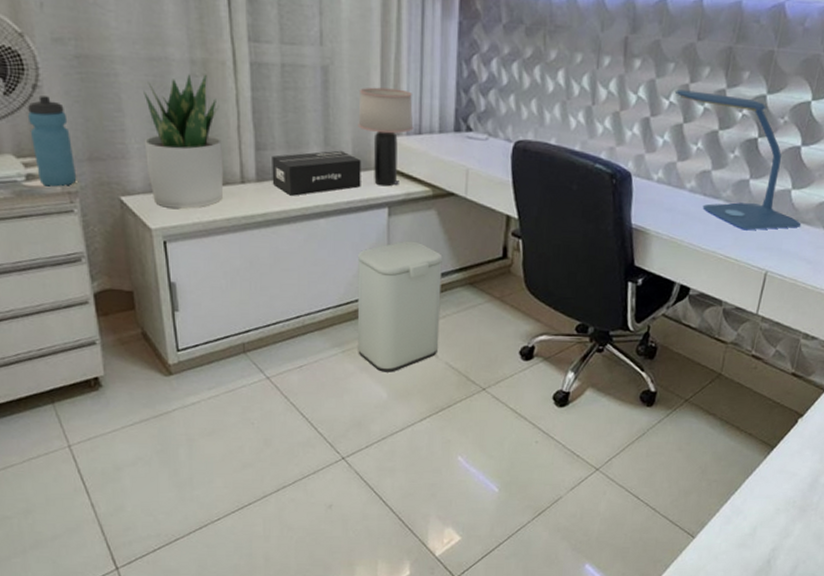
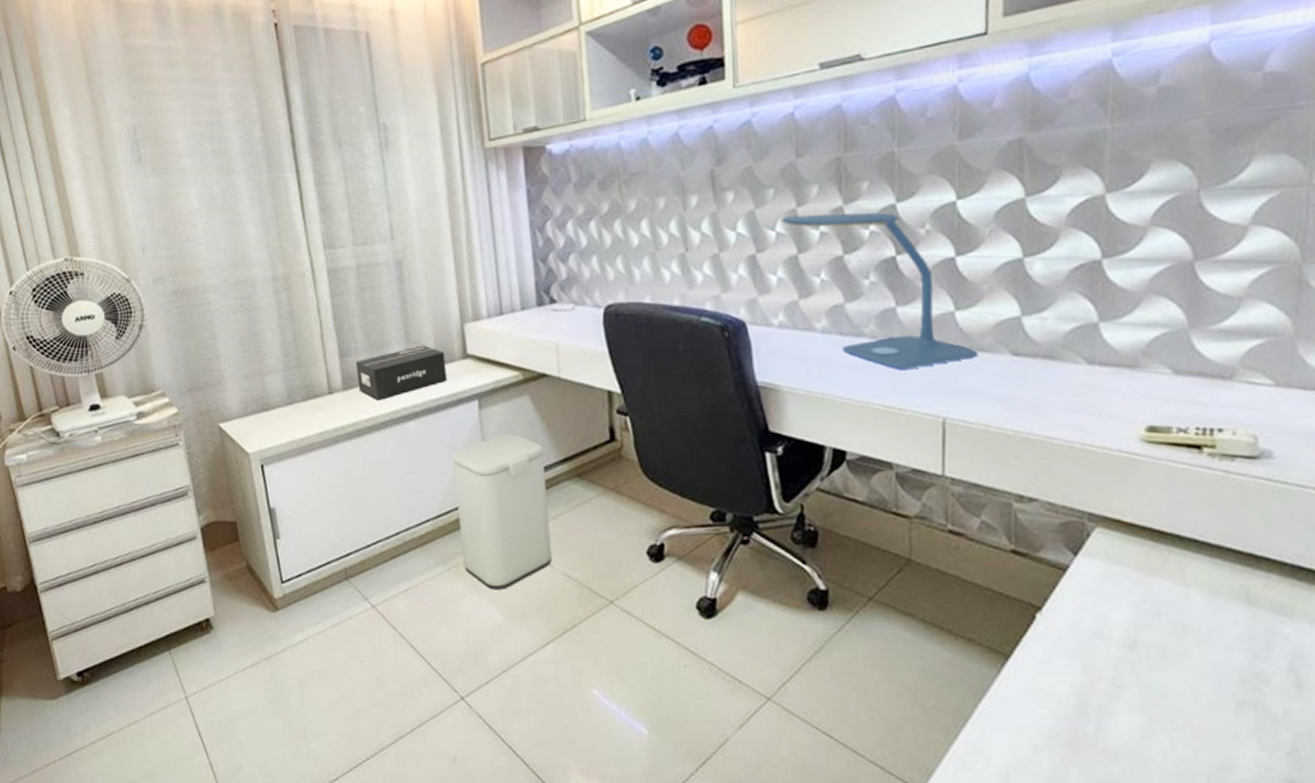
water bottle: present [27,96,77,187] -> none [136,334,180,423]
planter: present [143,74,224,209] -> none [233,288,313,430]
table lamp: present [358,87,414,187] -> none [435,270,494,377]

